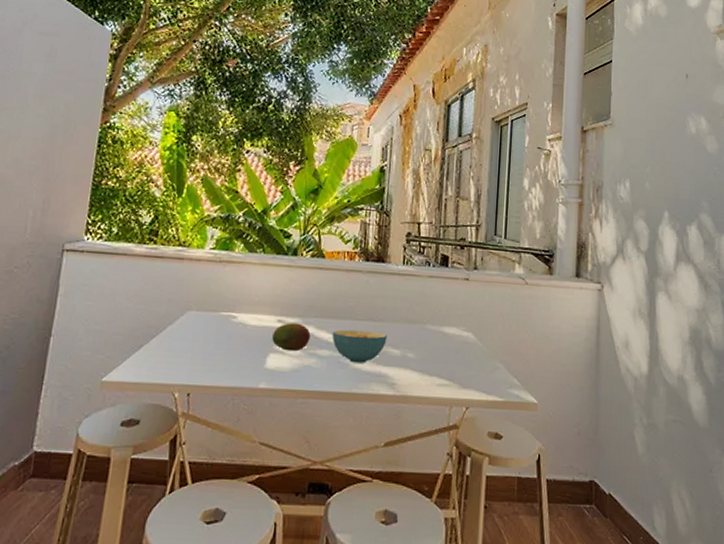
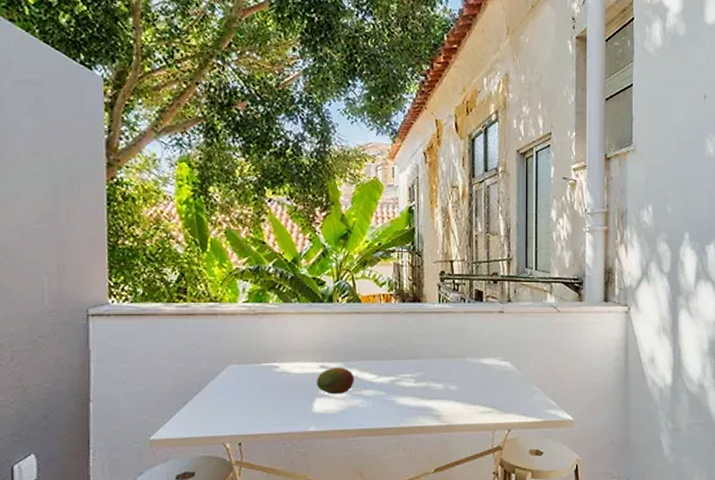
cereal bowl: present [332,329,387,363] -> none [375,369,429,400]

